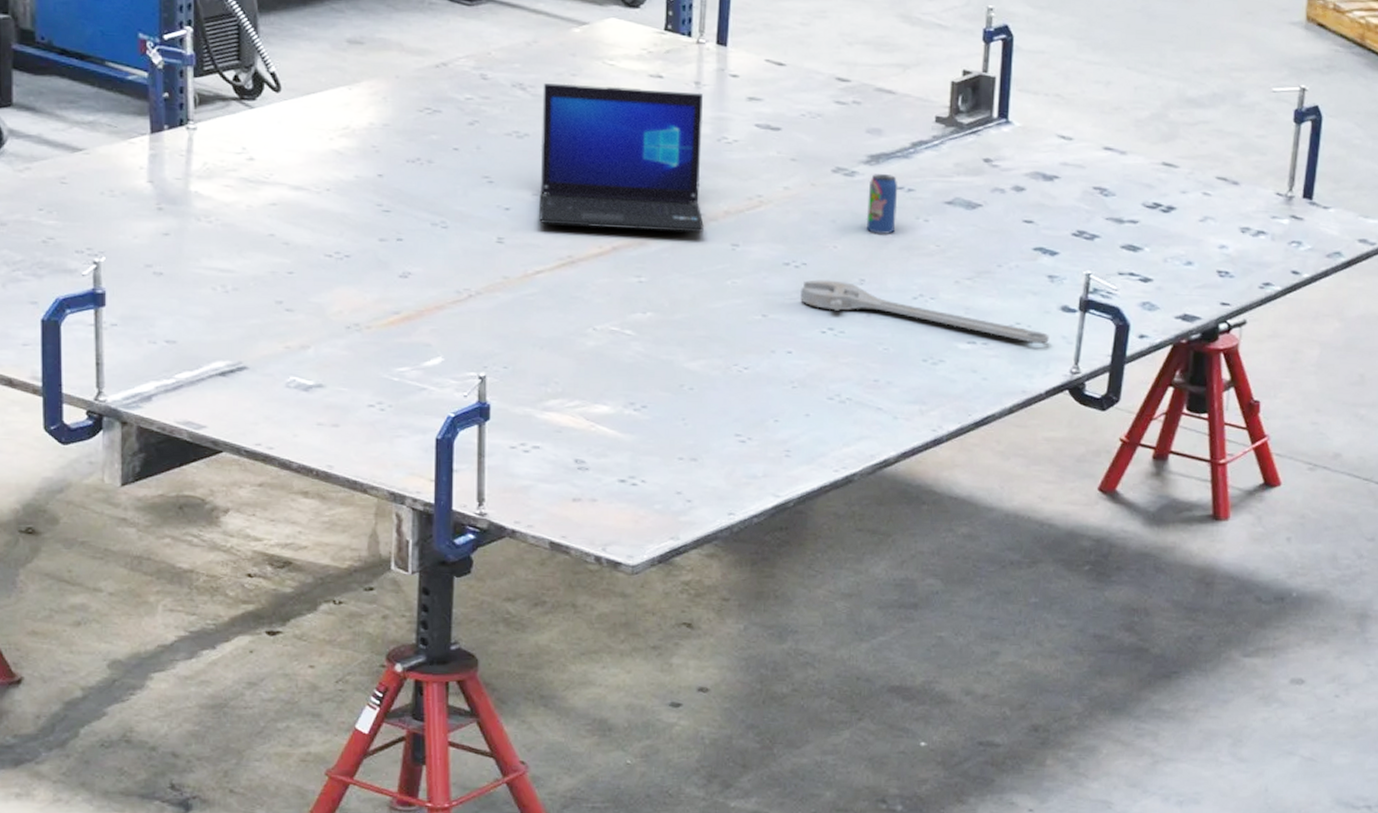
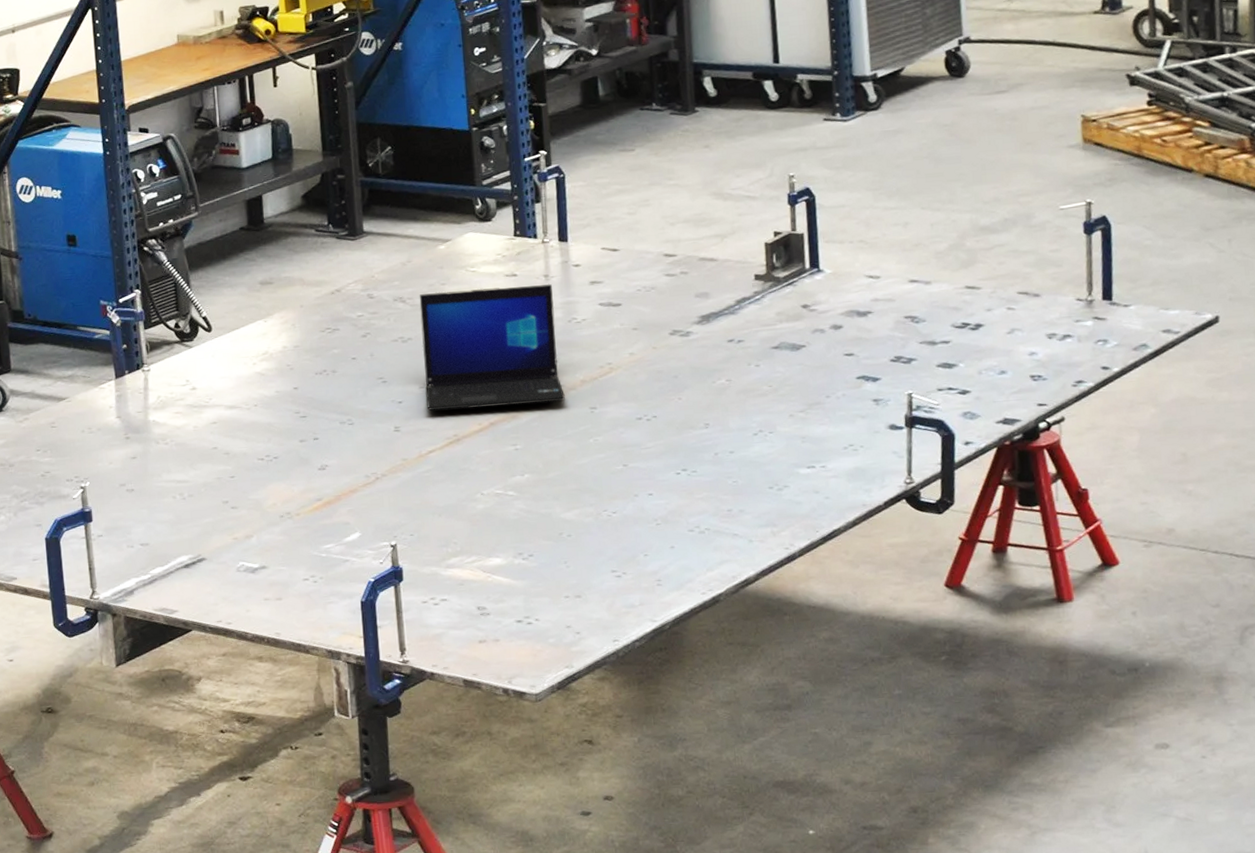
adjustable wrench: present [800,280,1049,344] -> none [654,427,881,461]
beverage can: present [866,174,898,234] -> none [703,330,731,383]

